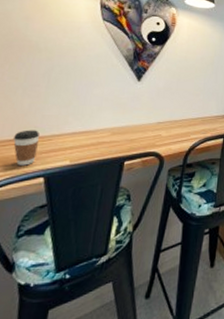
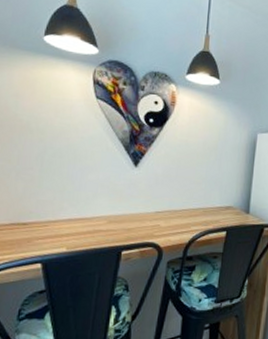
coffee cup: present [13,130,39,166] -> none [9,214,35,251]

